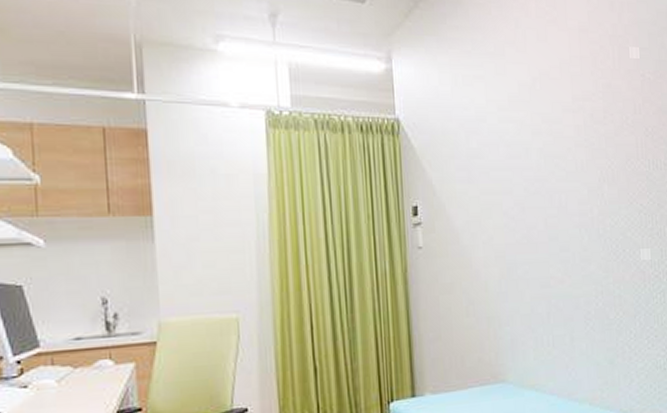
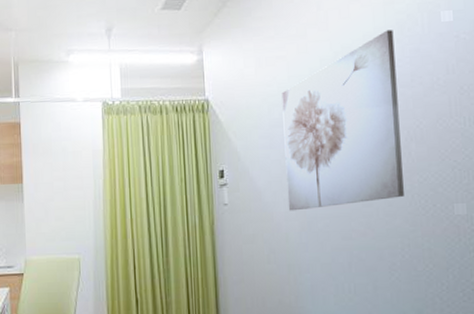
wall art: none [479,60,598,256] -> present [282,30,404,211]

